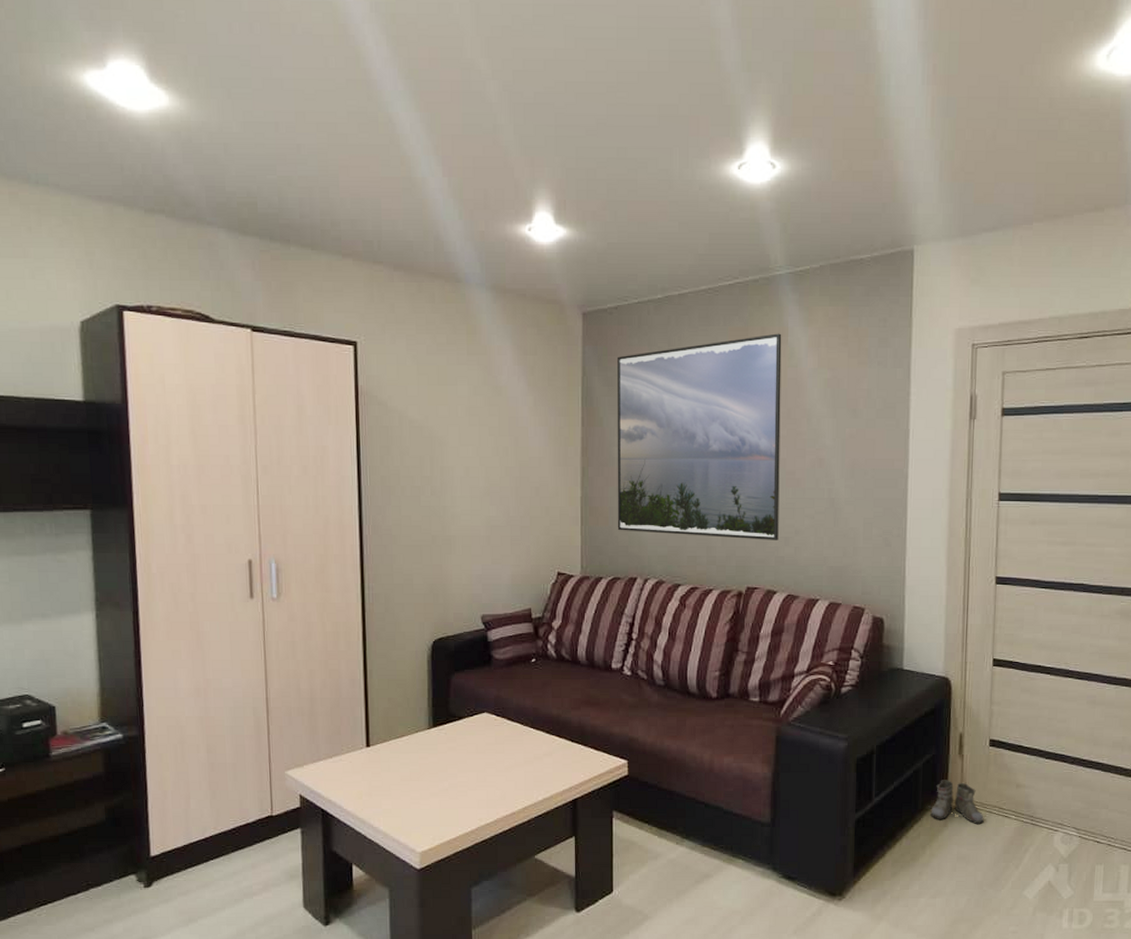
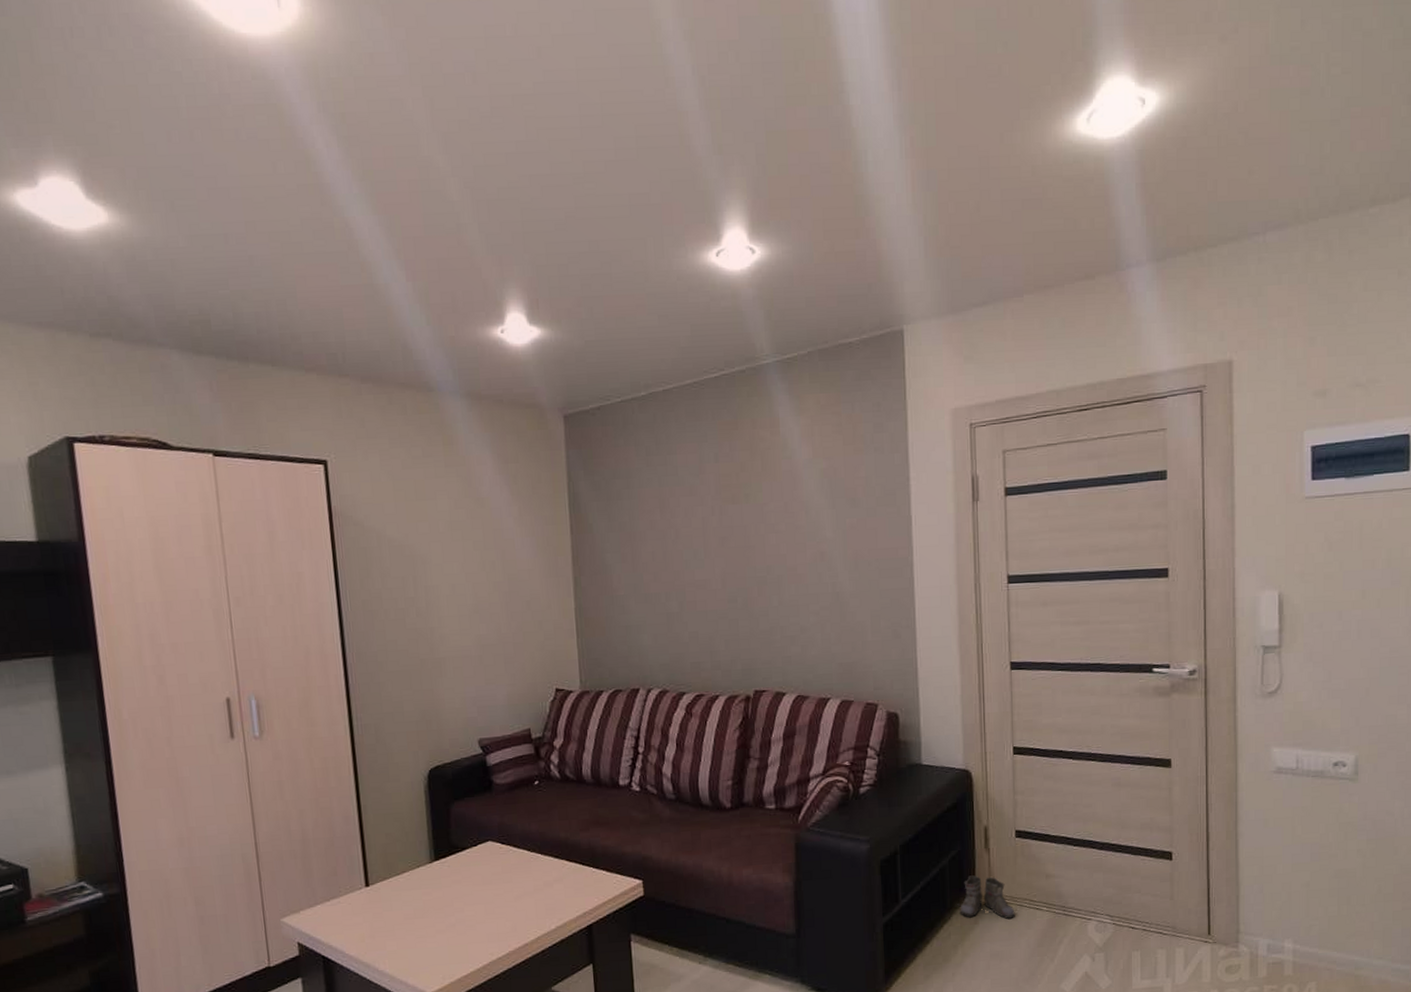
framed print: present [616,333,782,540] -> none [603,424,784,641]

